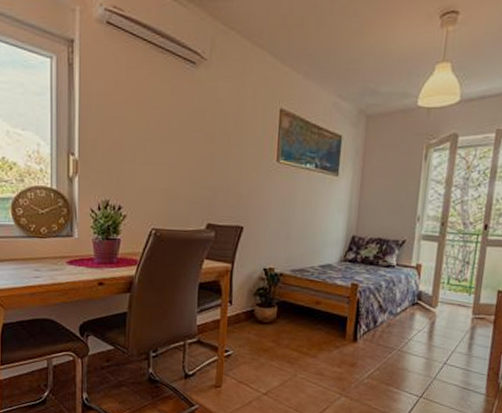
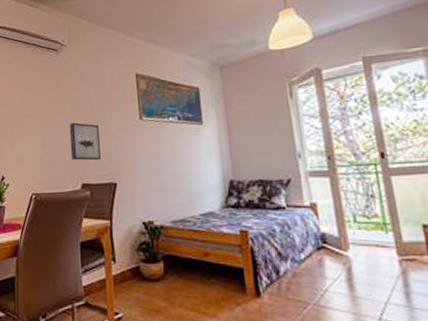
wall art: none [198,155,232,201] -> present [69,122,101,161]

